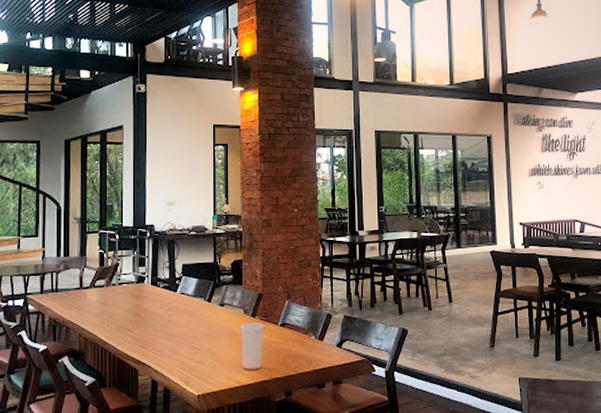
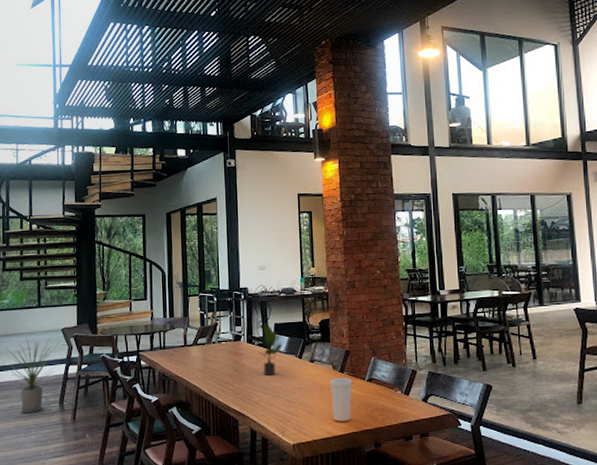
potted plant: none [163,262,190,321] -> present [258,322,283,375]

